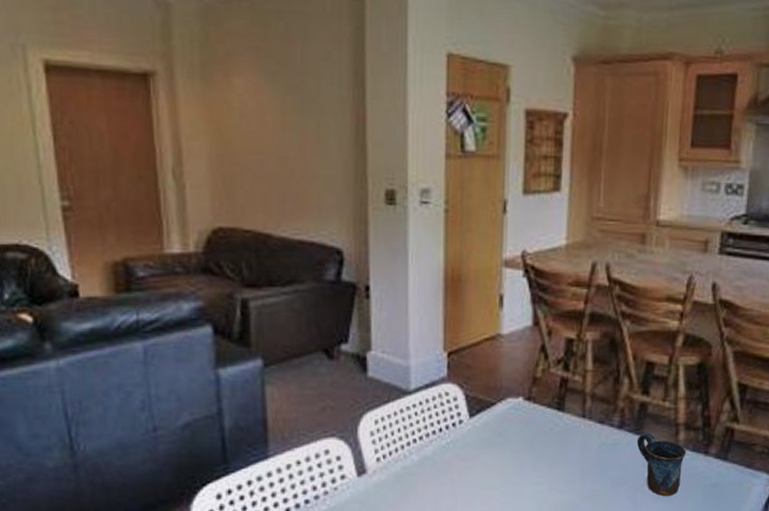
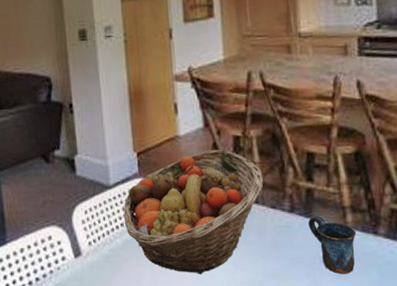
fruit basket: none [423,353,595,496] -> present [123,149,264,274]

